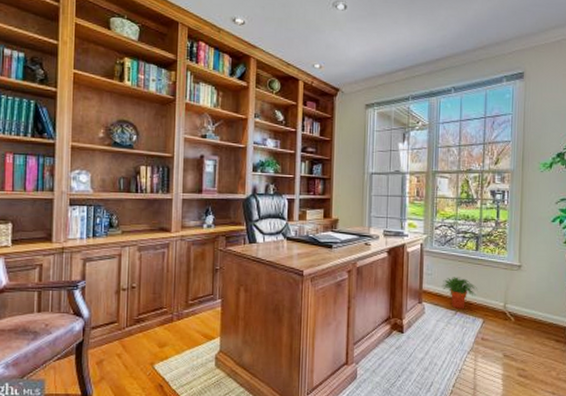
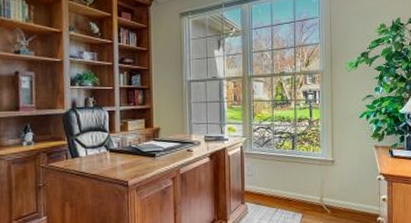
potted plant: present [441,277,478,310] -> none [262,176,296,207]

